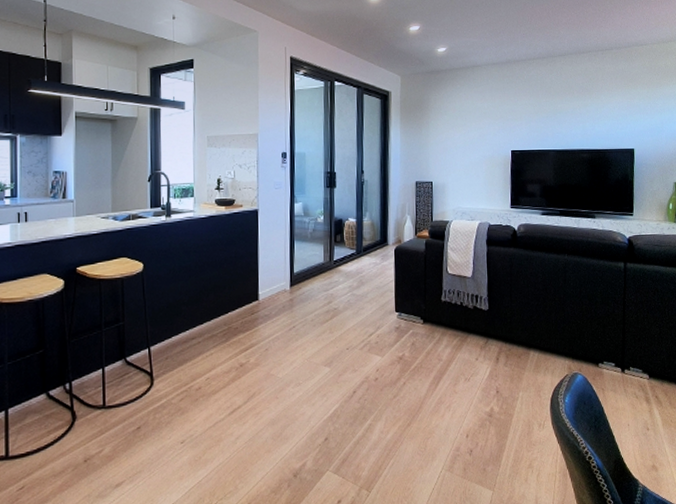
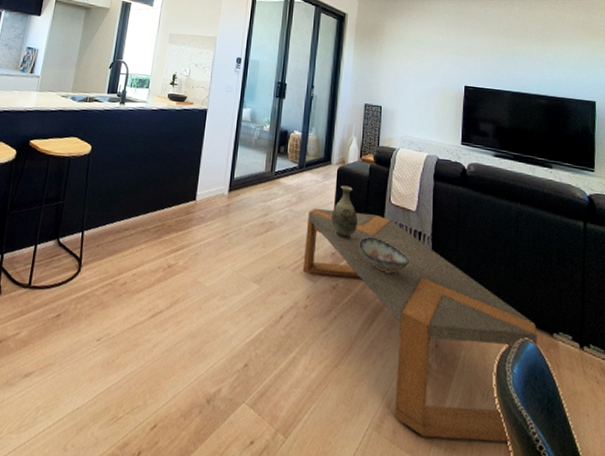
coffee table: none [369,286,585,469] -> present [302,207,538,443]
vase: none [392,263,418,313] -> present [331,185,358,240]
decorative bowl: none [422,307,469,337] -> present [360,237,410,273]

